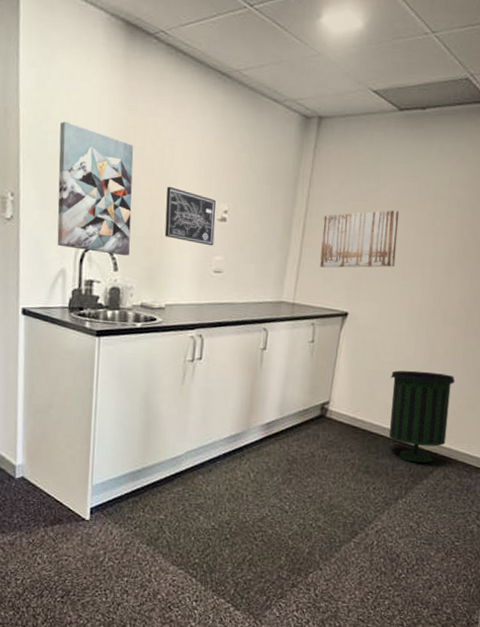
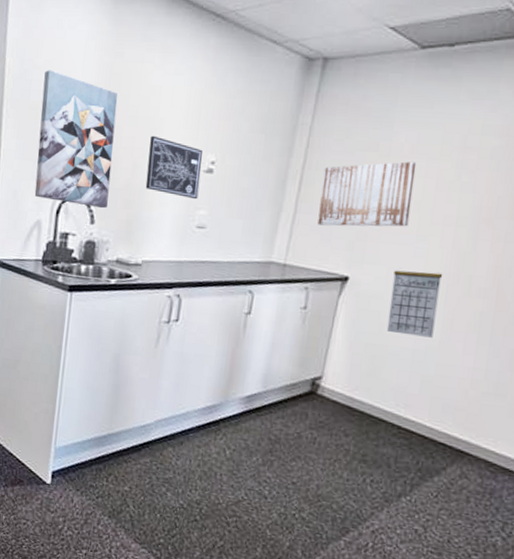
calendar: none [381,305,424,362] -> present [386,270,443,338]
trash can: present [389,370,455,463] -> none [393,346,480,457]

